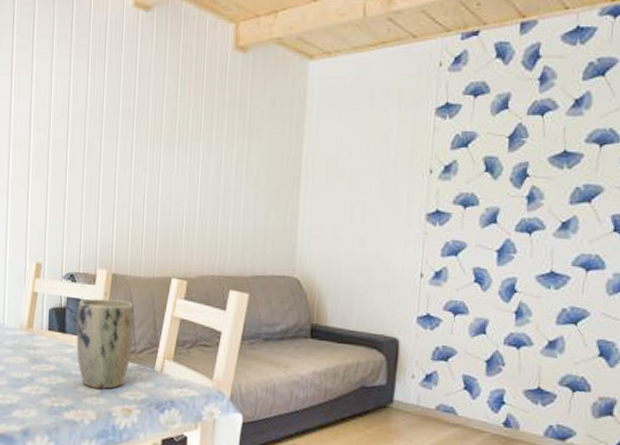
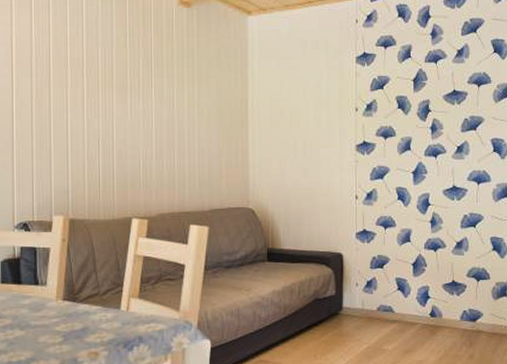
plant pot: present [76,299,134,390] -> none [33,244,96,337]

